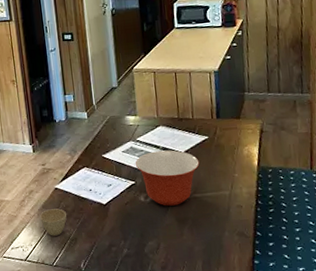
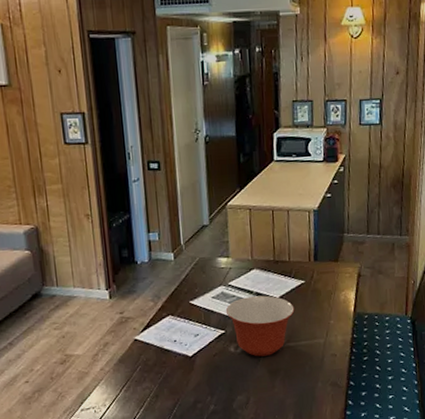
cup: present [40,208,67,236] -> none [116,362,147,394]

